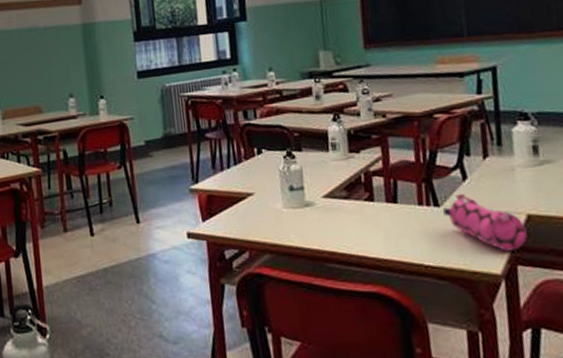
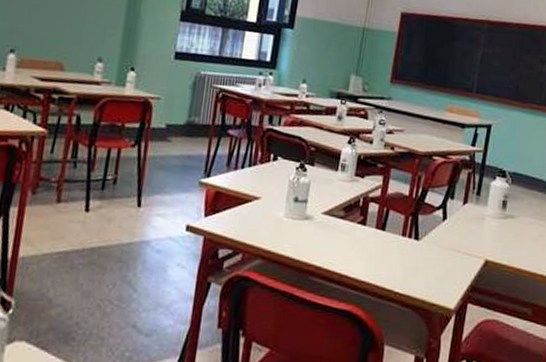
pencil case: present [442,194,527,251] -> none [420,232,482,290]

